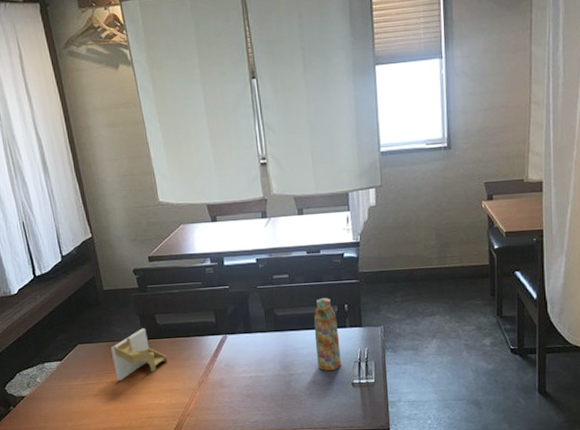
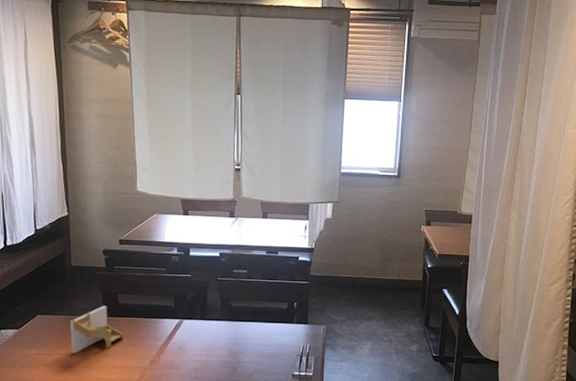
water bottle: present [314,298,341,372] -> none [263,295,286,362]

